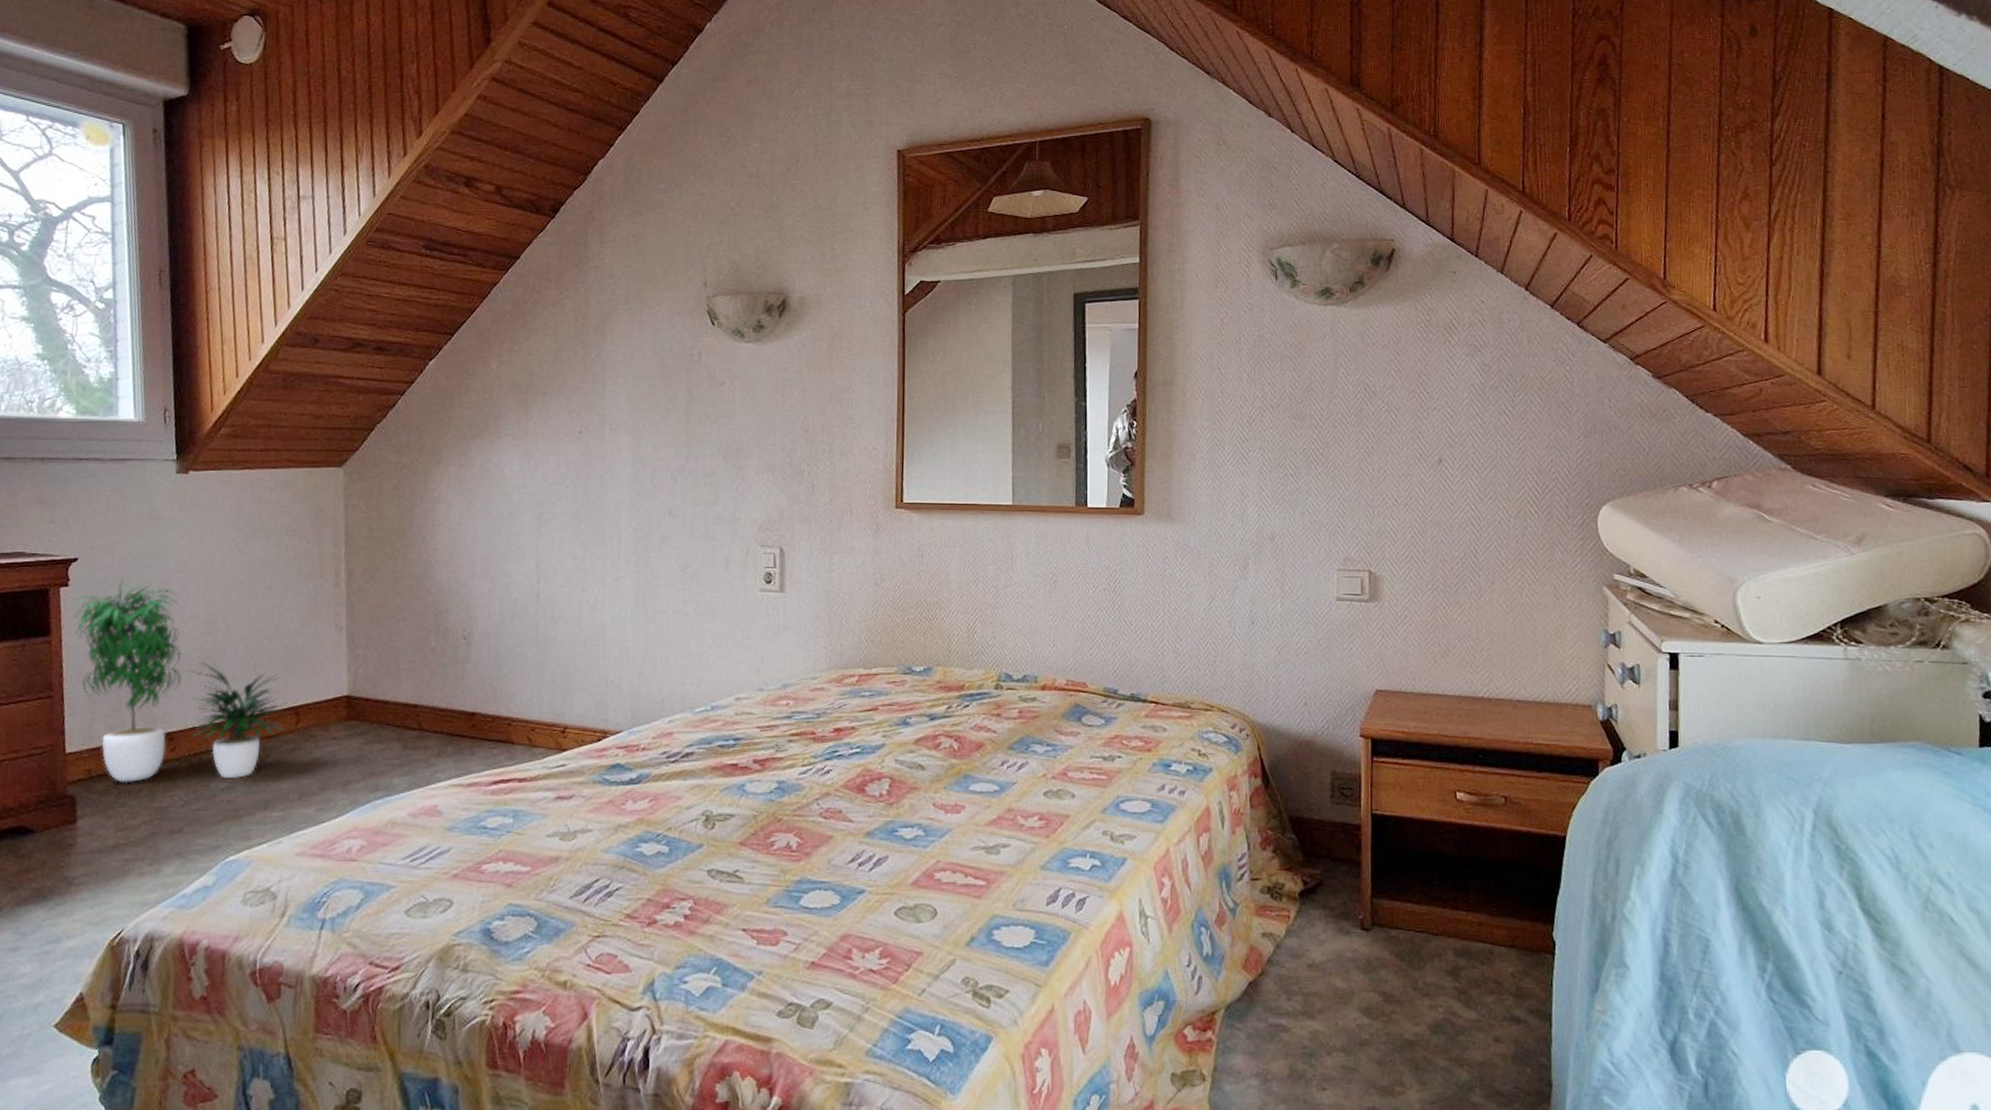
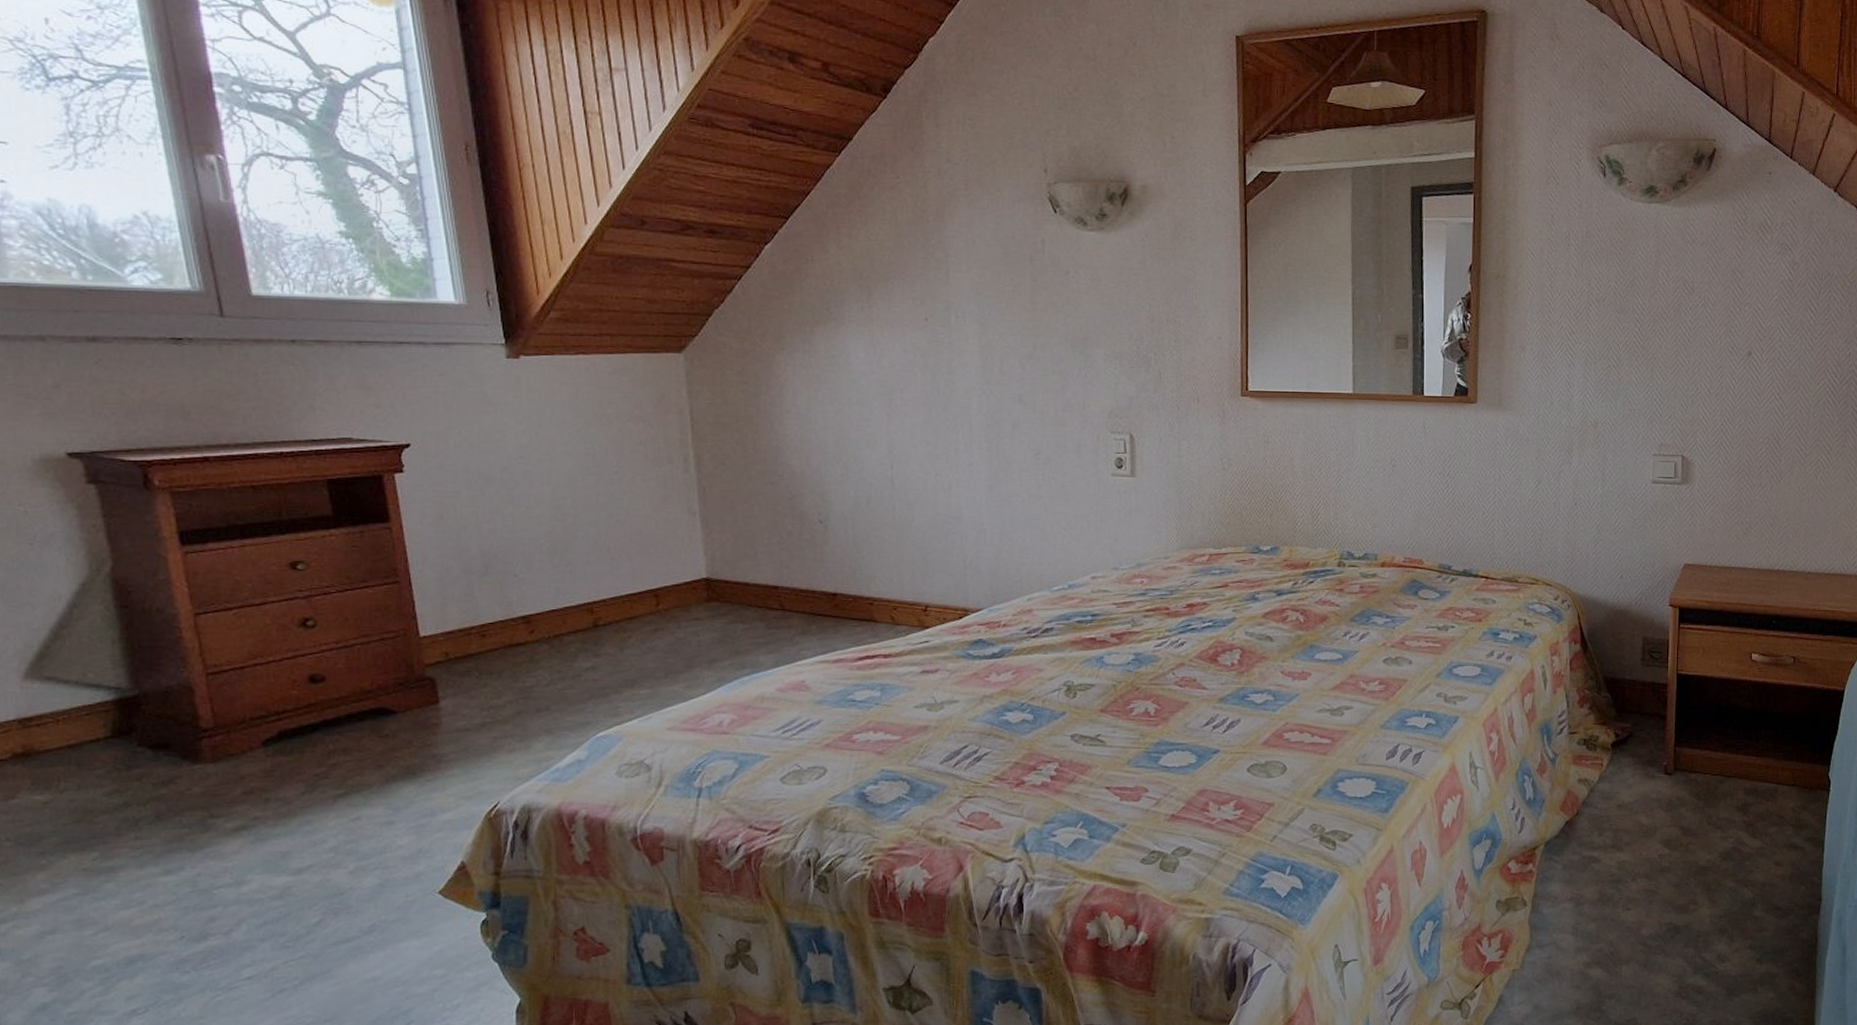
potted plant: present [73,575,287,783] -> none [410,461,645,665]

